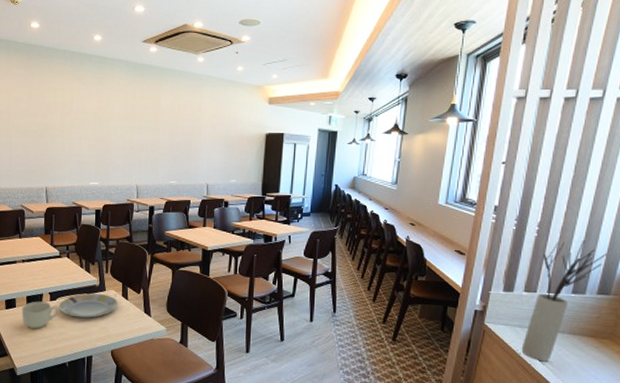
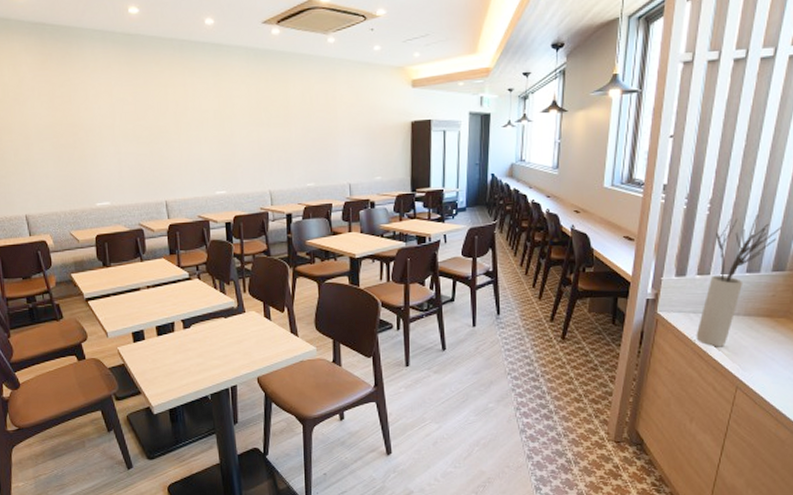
teacup: present [21,301,60,329] -> none [151,330,196,362]
plate: present [58,293,118,318] -> none [193,316,261,345]

